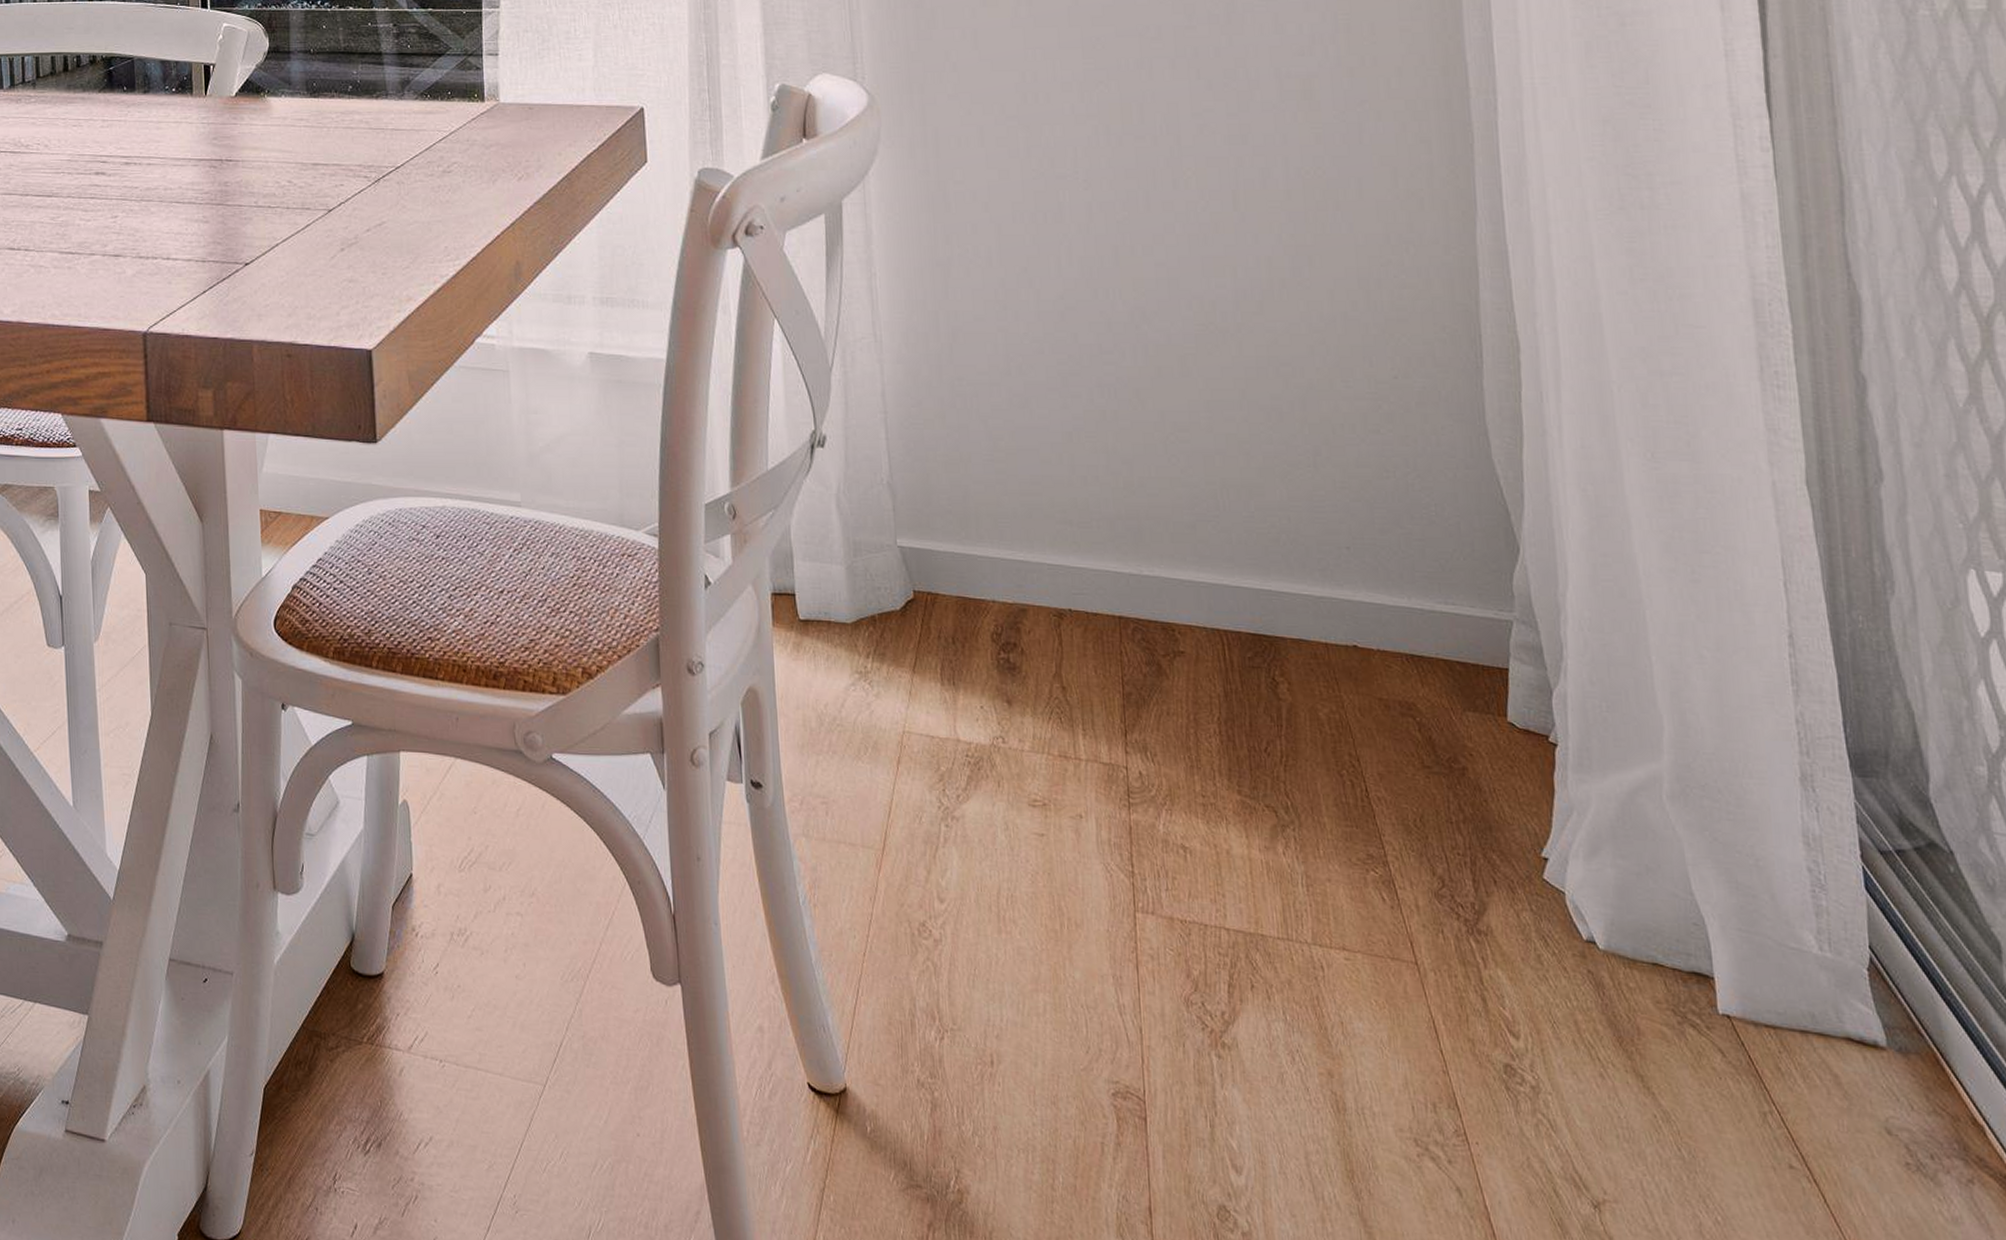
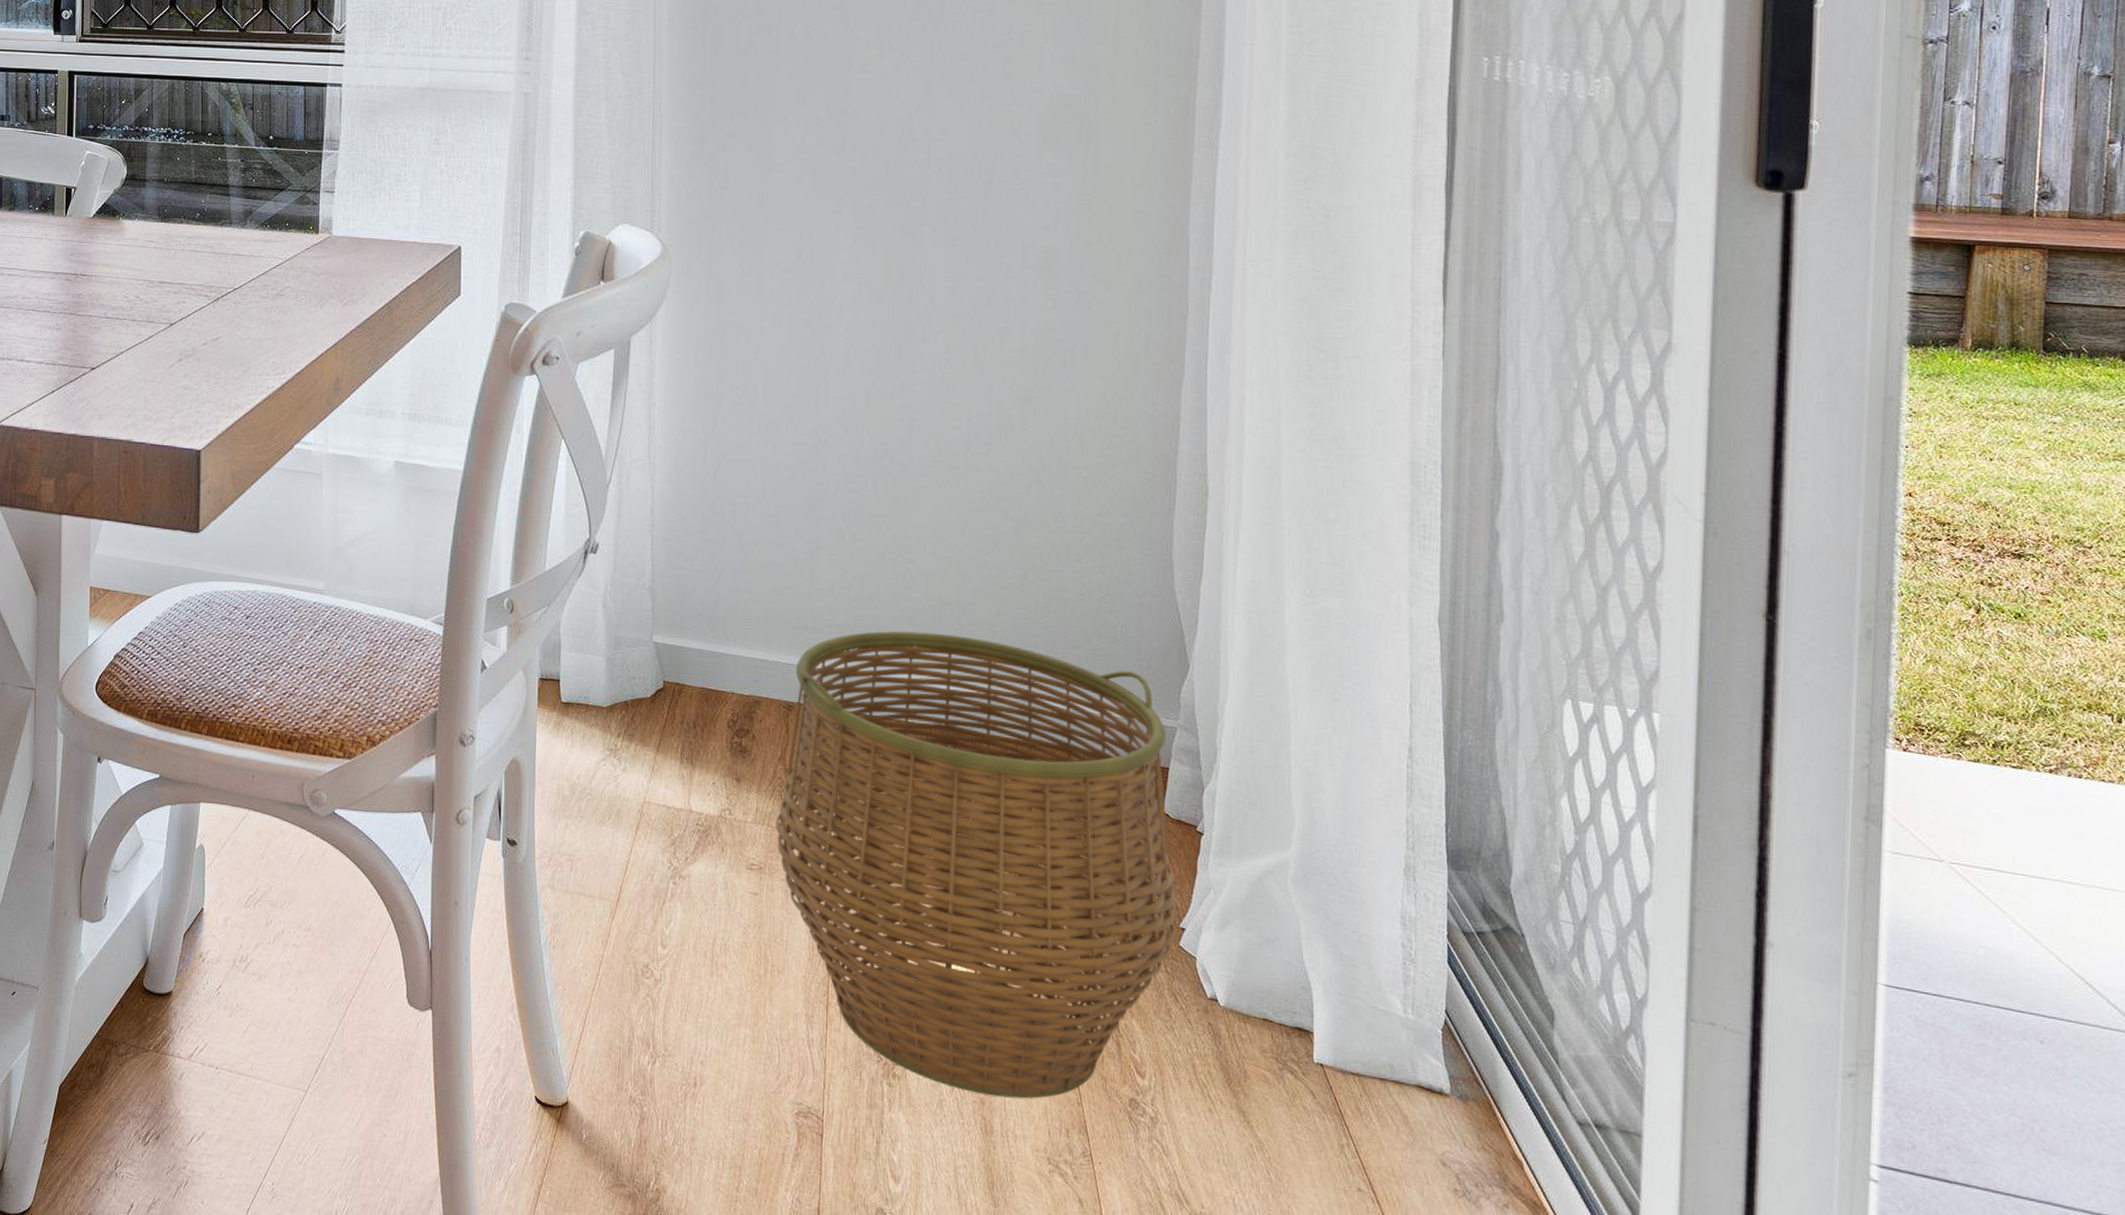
basket: none [1056,521,1538,1068] -> present [775,631,1176,1099]

